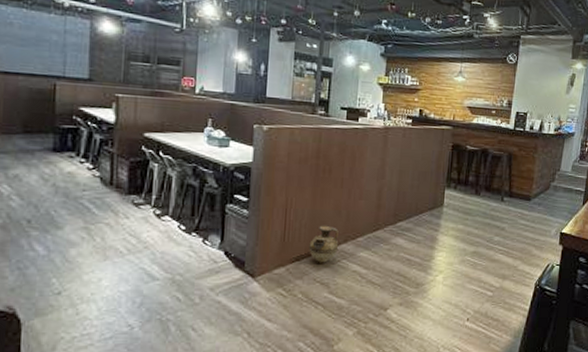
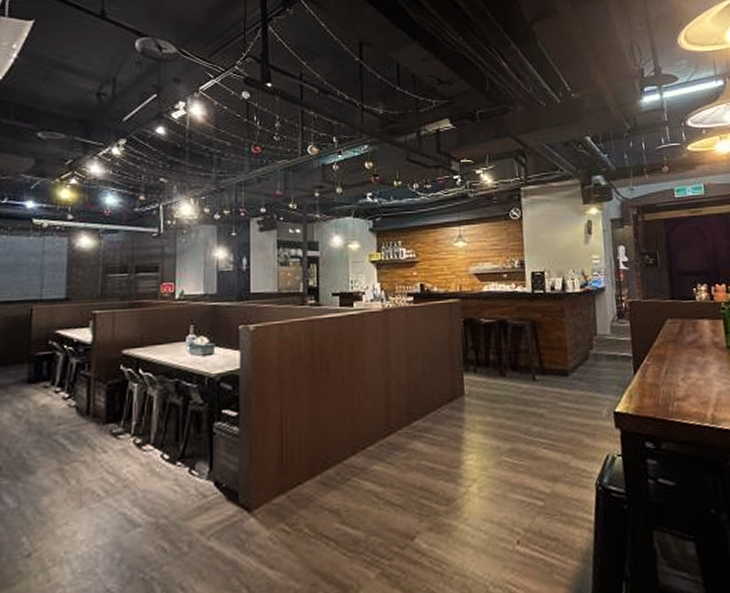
ceramic jug: present [309,225,339,263] -> none [312,434,347,485]

